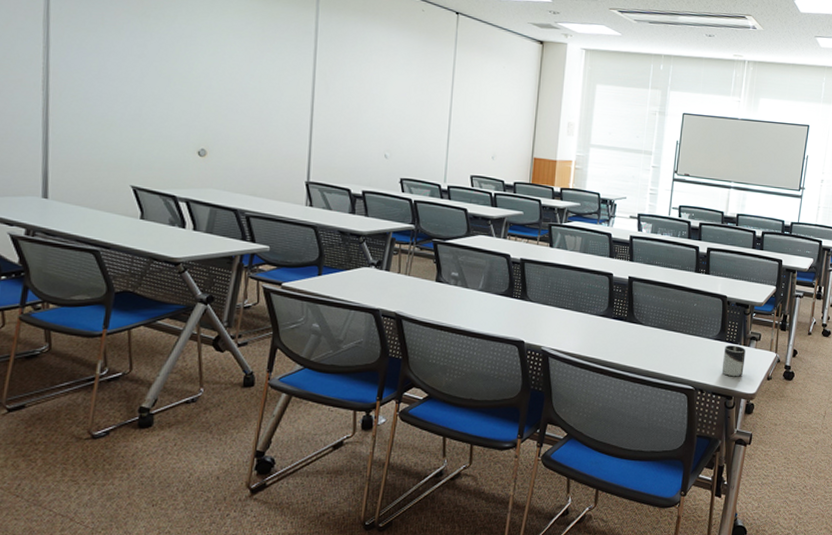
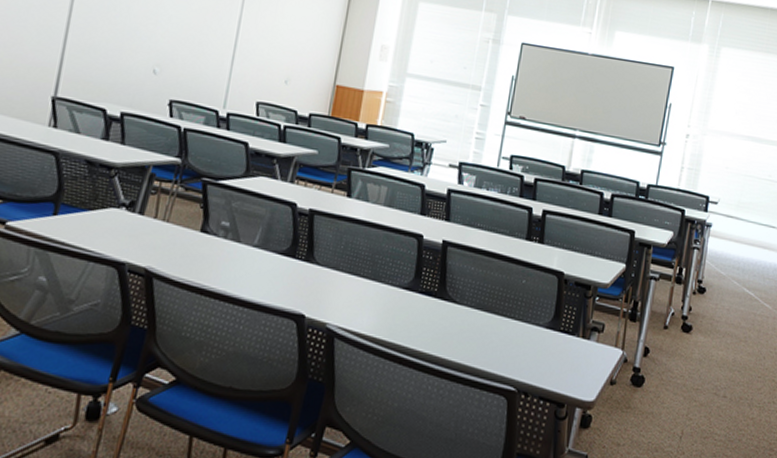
cup: present [722,345,746,377] -> none [553,336,585,379]

